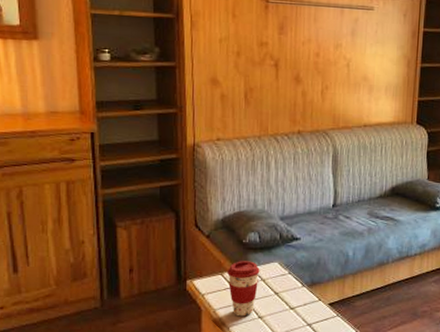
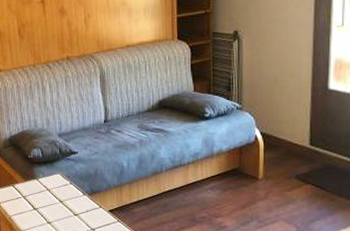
coffee cup: present [227,261,260,317] -> none [18,174,45,222]

